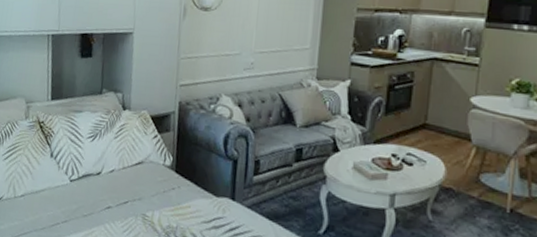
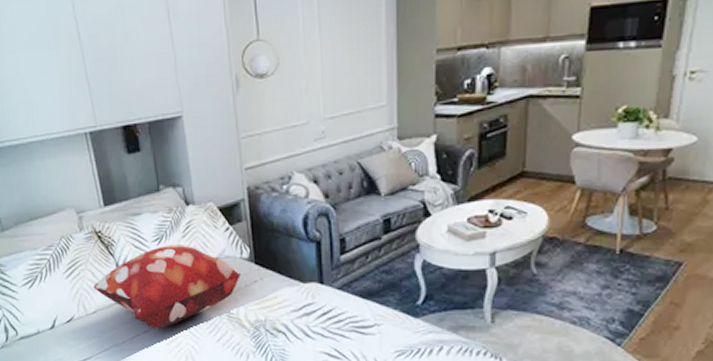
decorative pillow: none [26,143,162,221] -> present [93,245,242,330]

